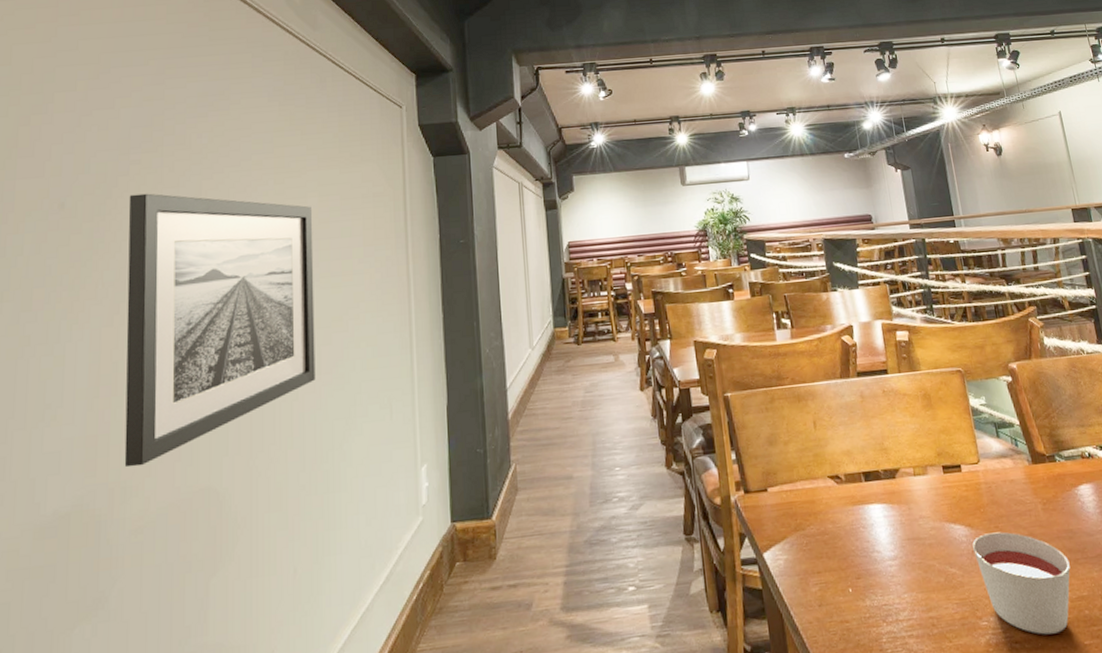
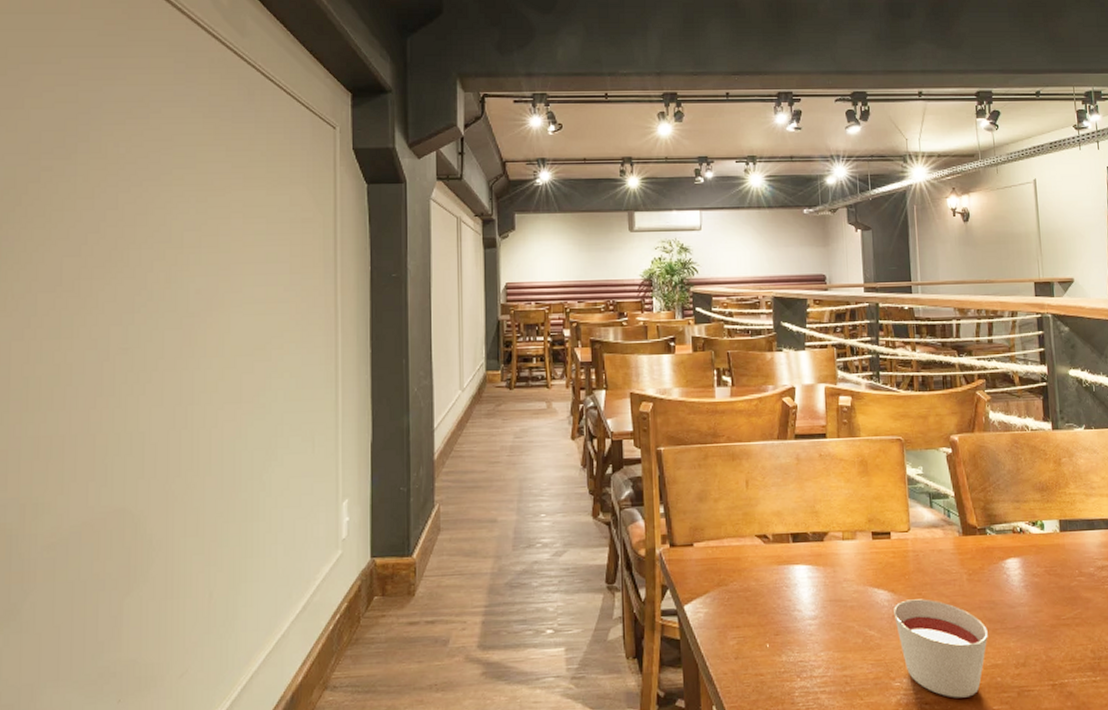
wall art: present [124,193,316,468] -> none [36,203,237,484]

